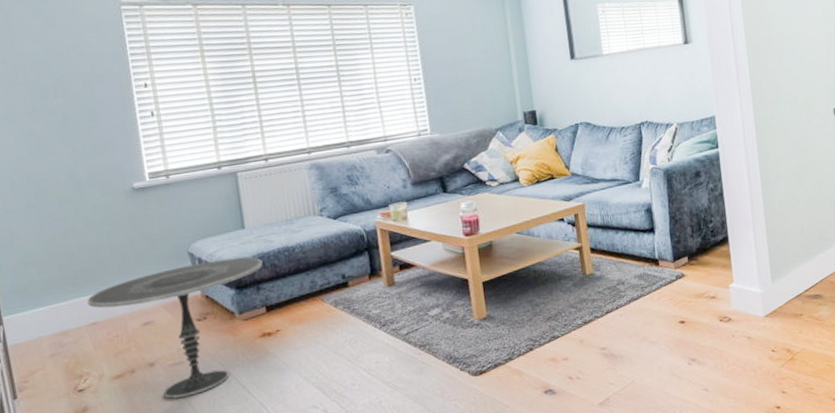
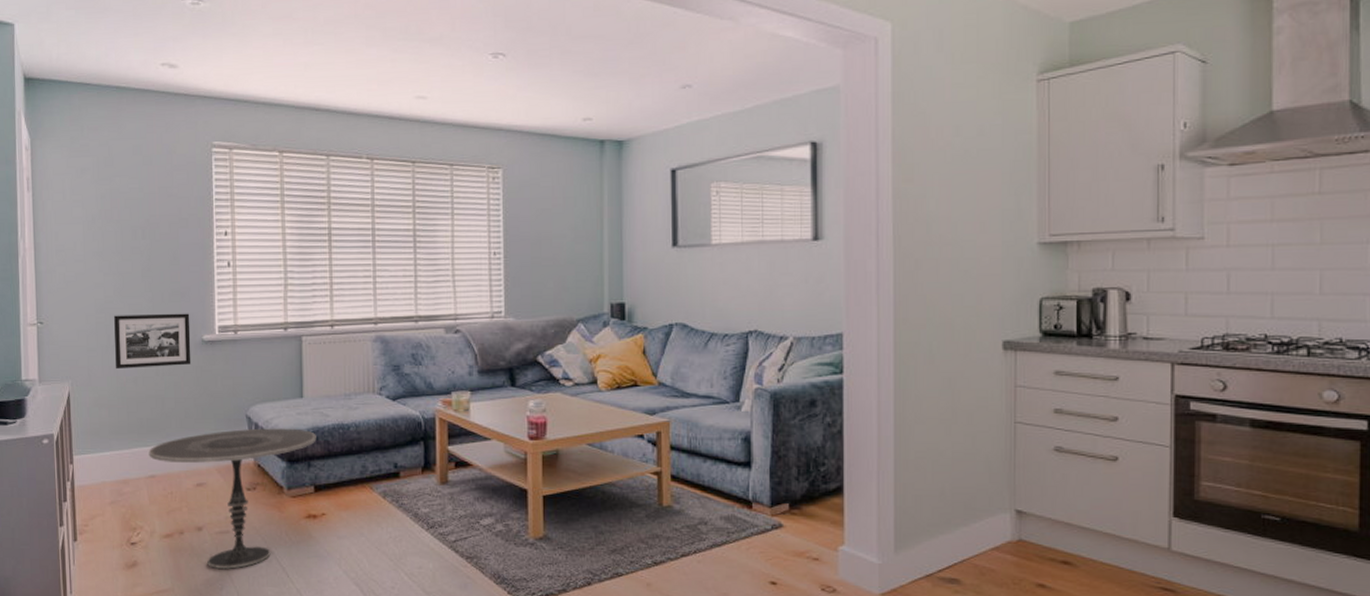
picture frame: none [32,164,124,226] -> present [114,313,191,368]

